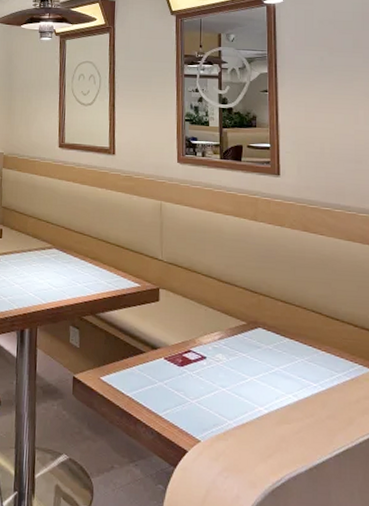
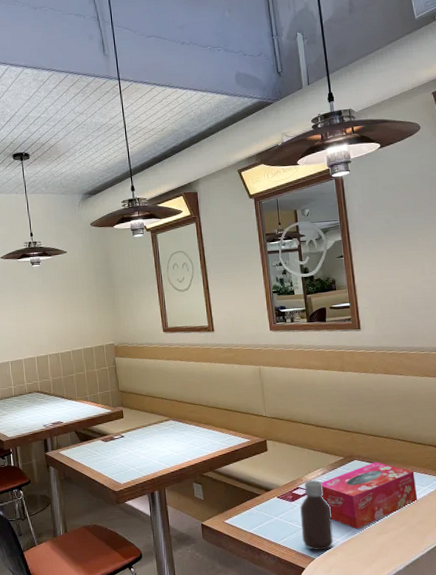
bottle: none [188,343,225,433] -> present [300,480,334,551]
tissue box: none [217,333,330,413] -> present [321,462,418,530]

